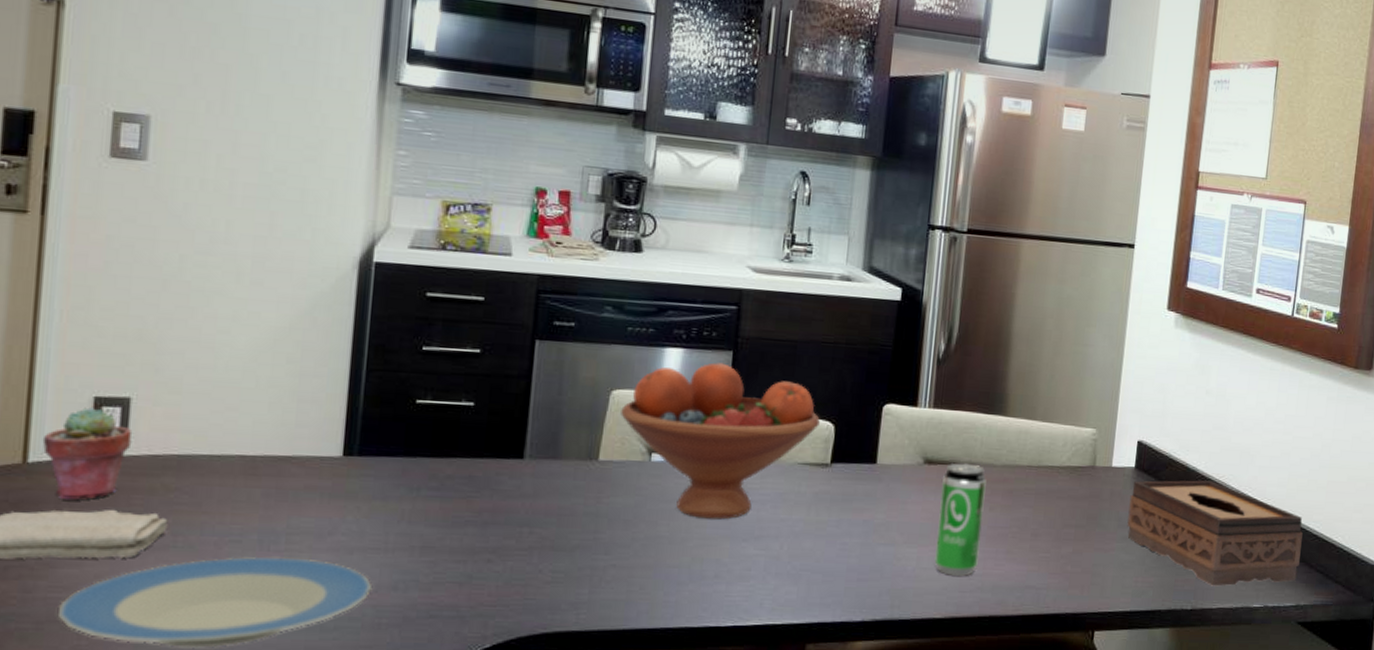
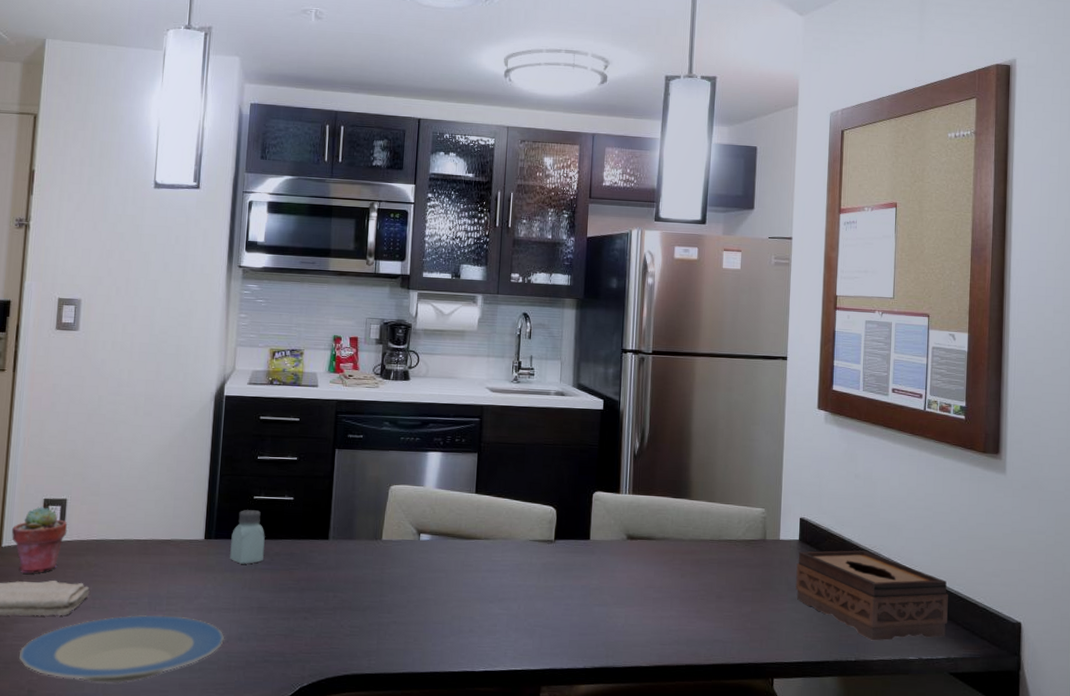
saltshaker: none [380,418,432,490] -> present [230,510,265,564]
fruit bowl: present [621,362,820,520] -> none [397,462,545,585]
beverage can: present [934,463,987,576] -> none [639,538,678,631]

